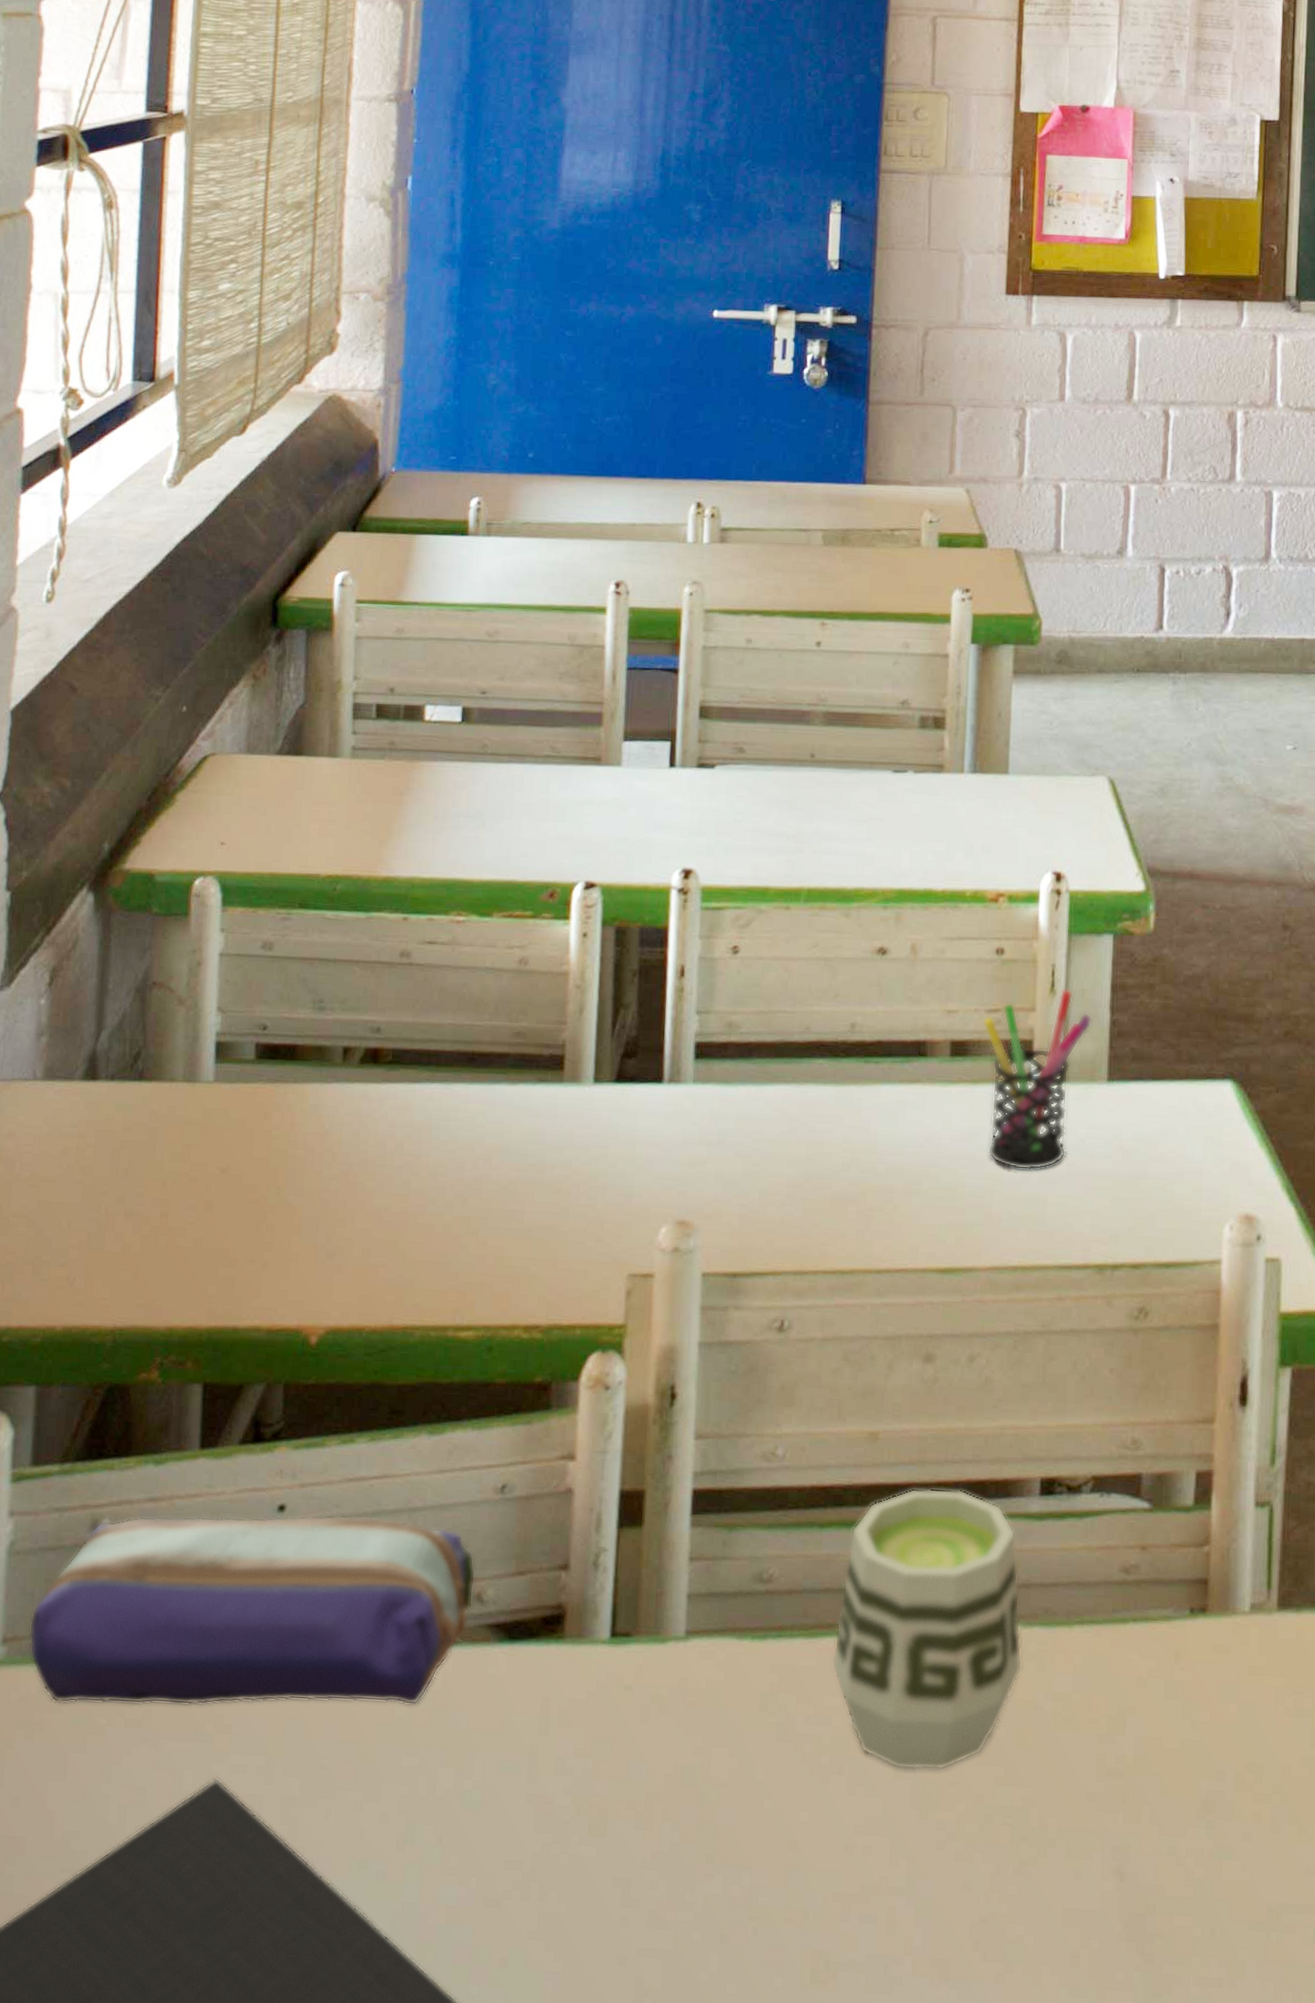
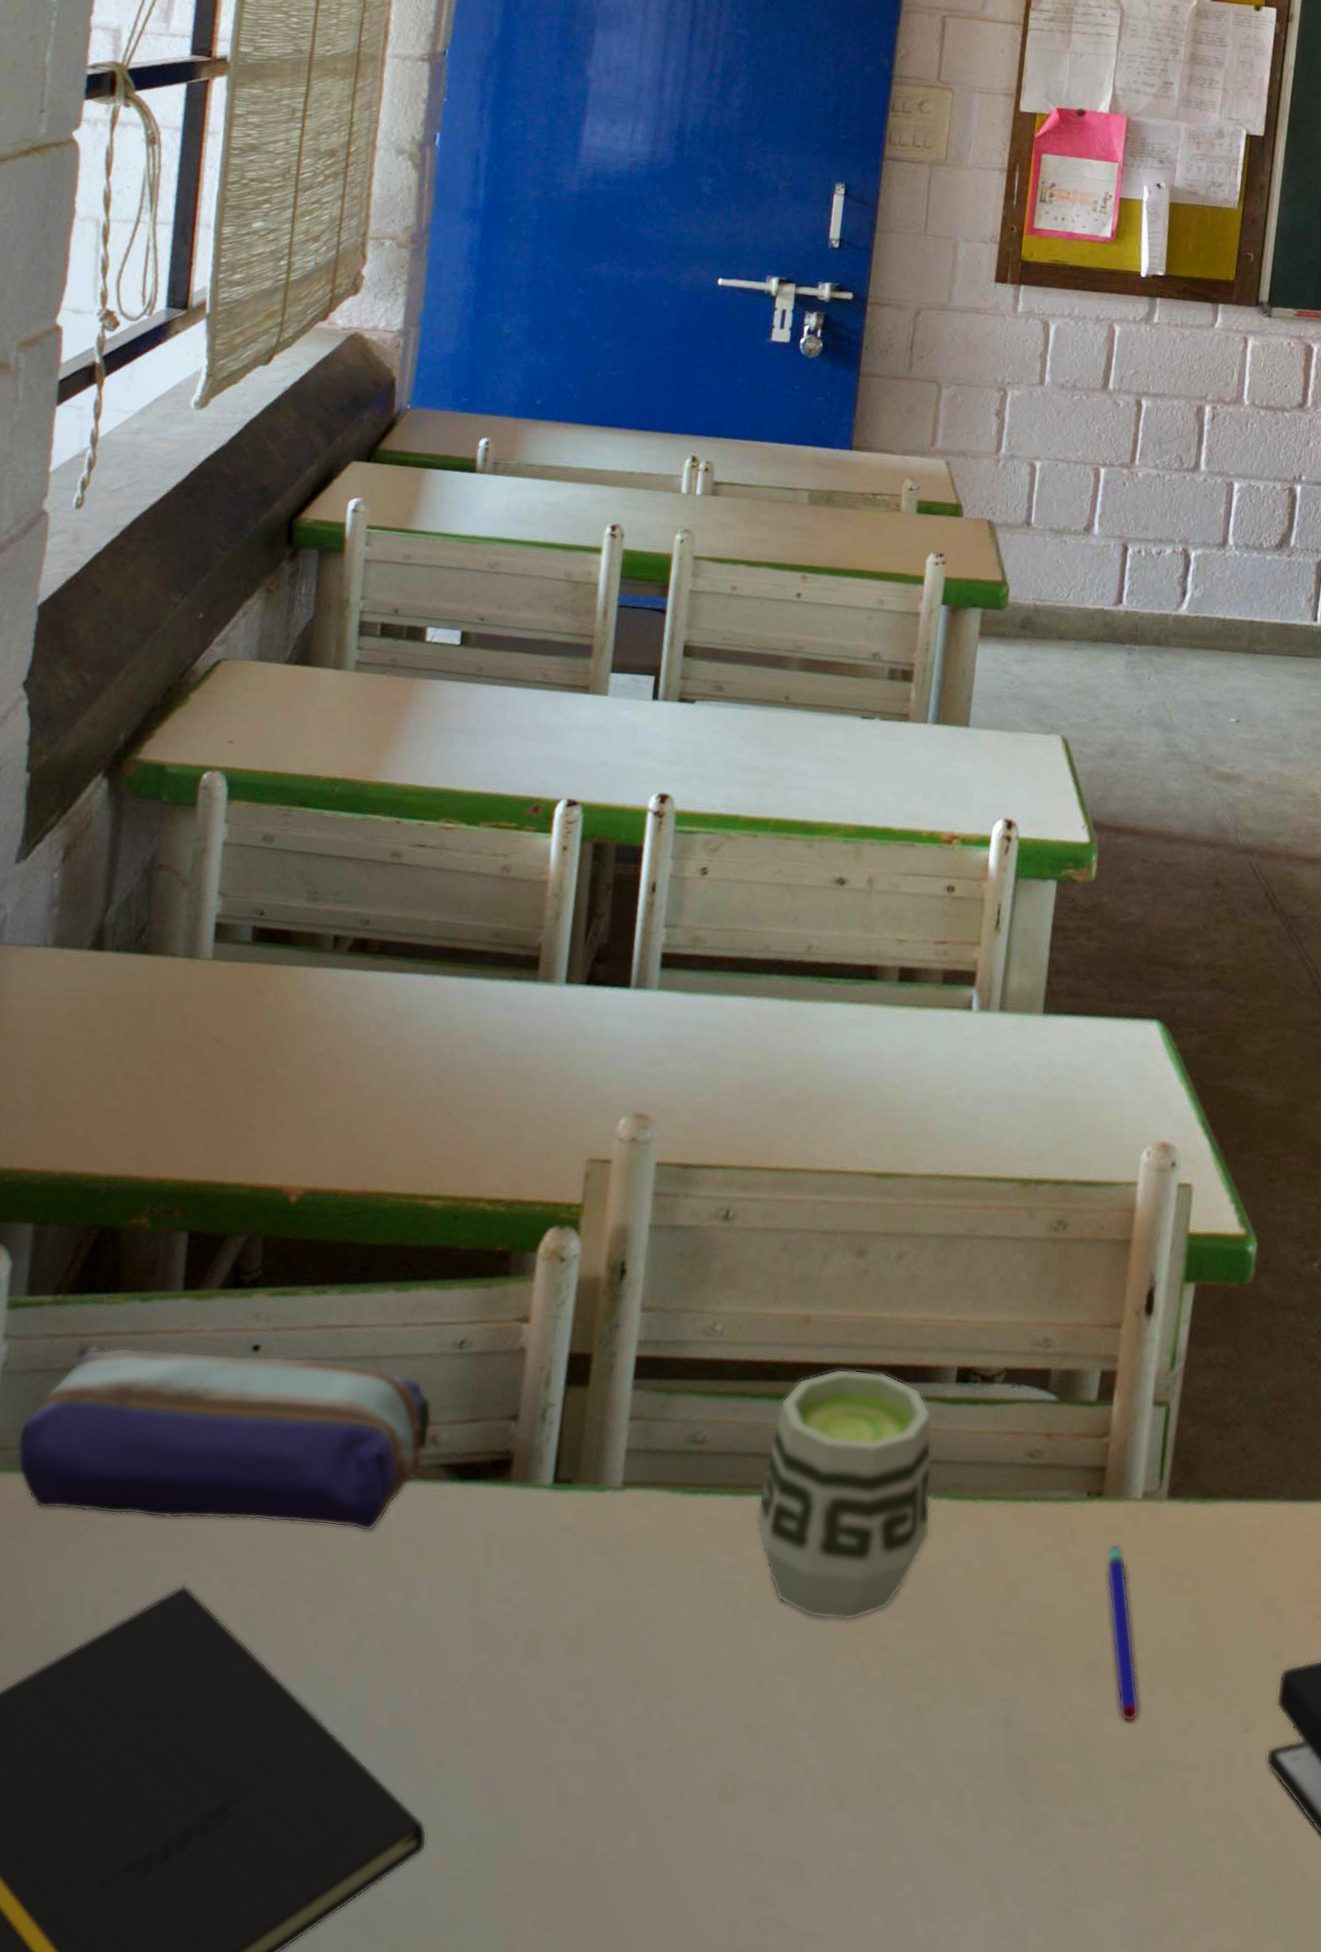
pen holder: present [982,989,1092,1171] -> none [927,927,1032,1090]
pen: none [1216,1665,1264,1864] -> present [1106,1544,1140,1722]

